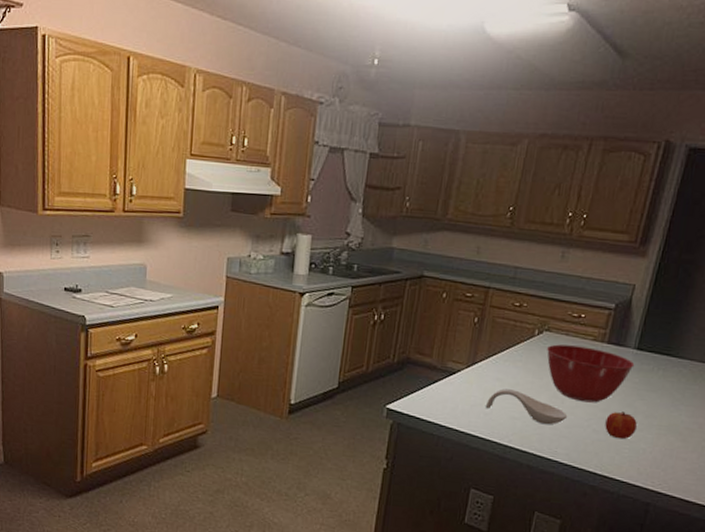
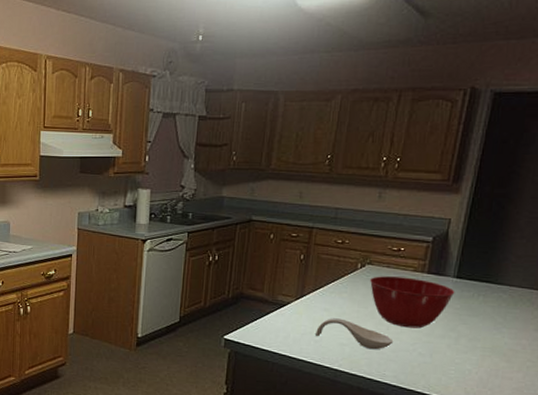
fruit: present [605,411,637,440] -> none [430,335,461,362]

